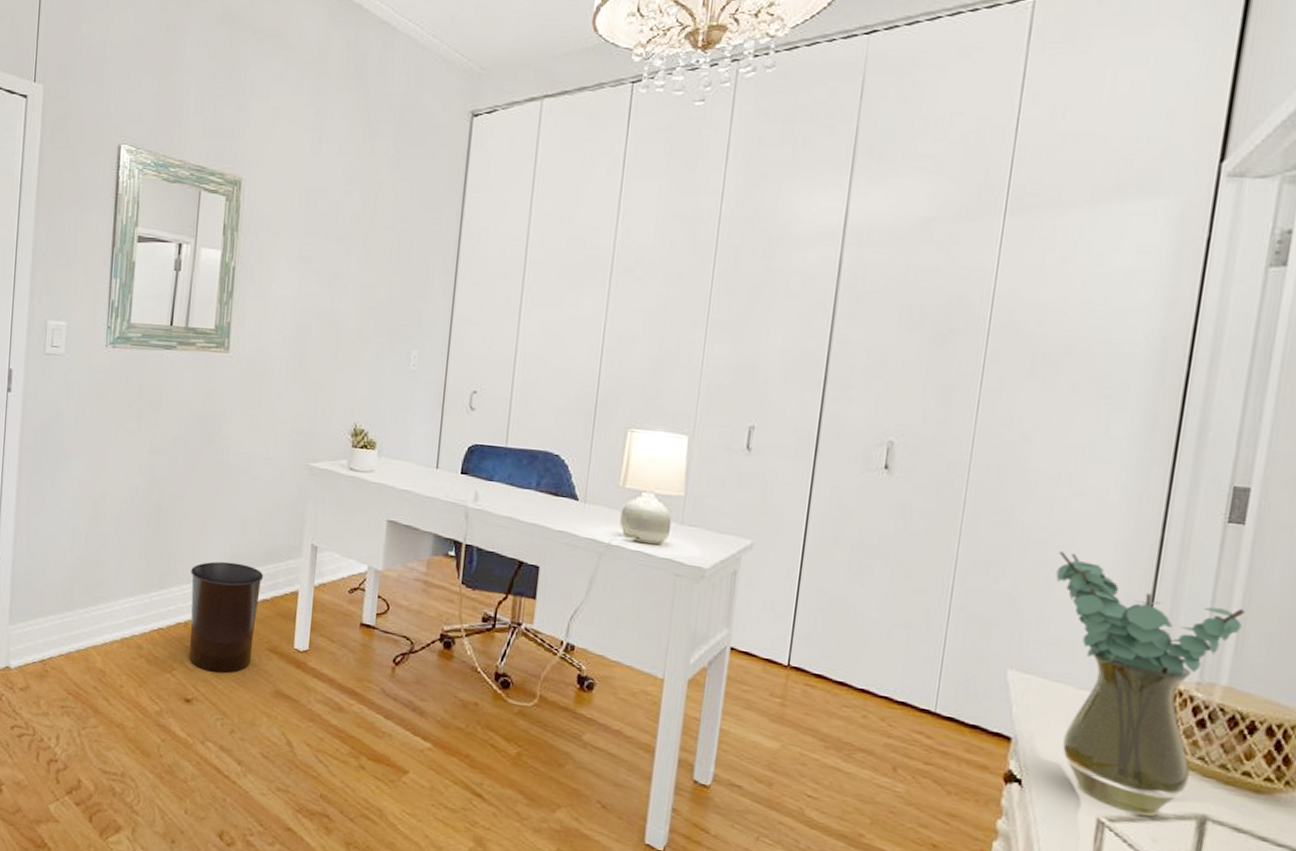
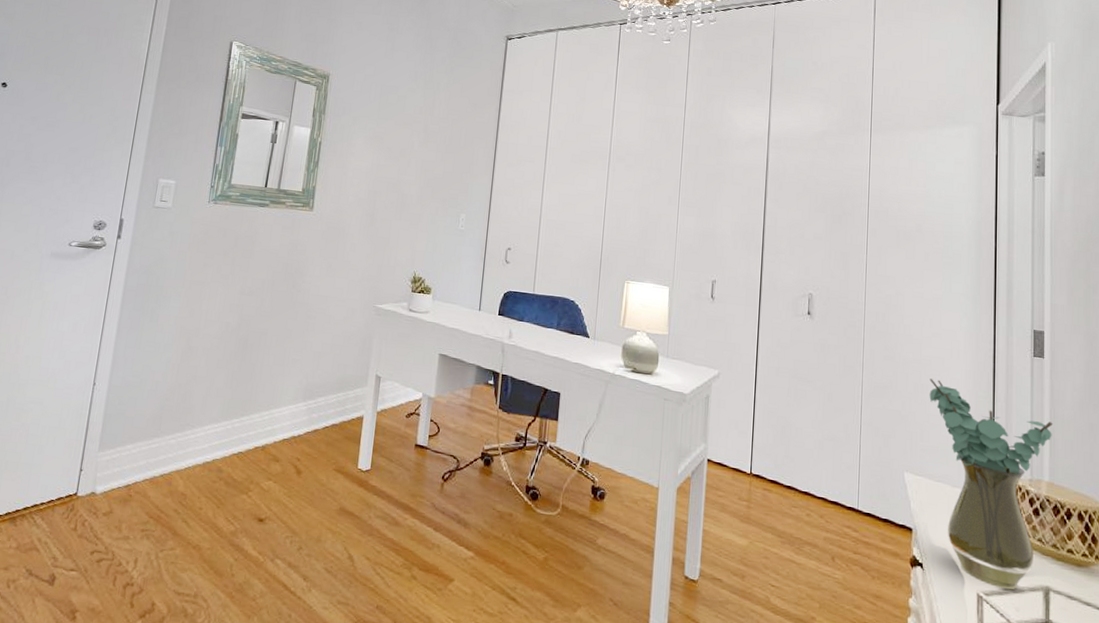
waste bin: present [189,561,264,673] -> none [264,390,334,493]

